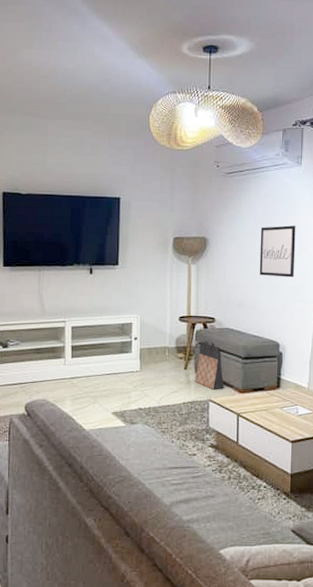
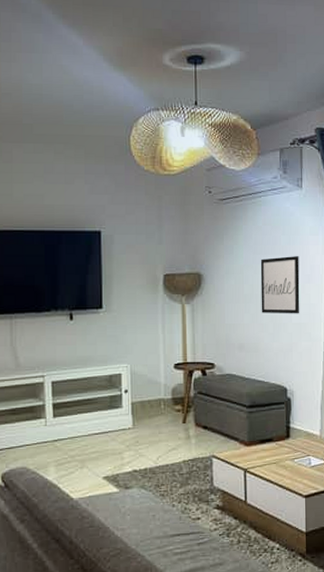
bag: present [195,340,224,389] -> none [195,389,229,444]

